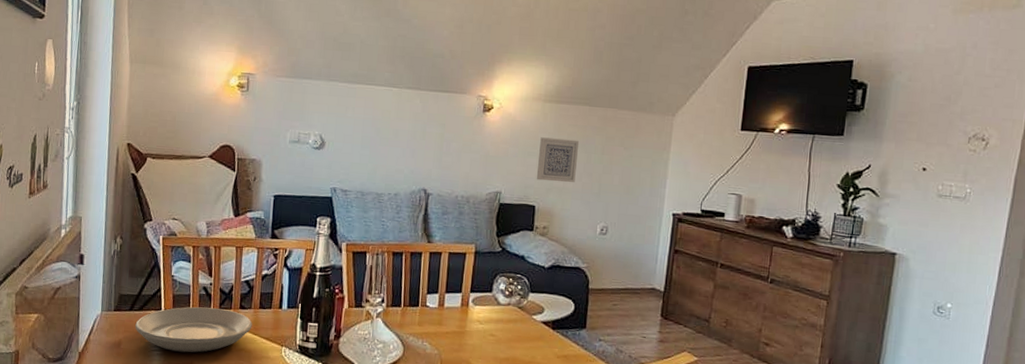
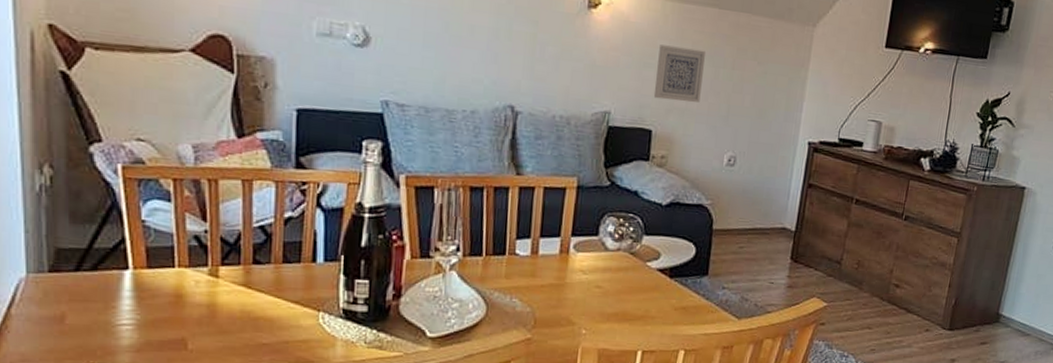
plate: present [135,306,252,353] -> none [87,262,273,326]

